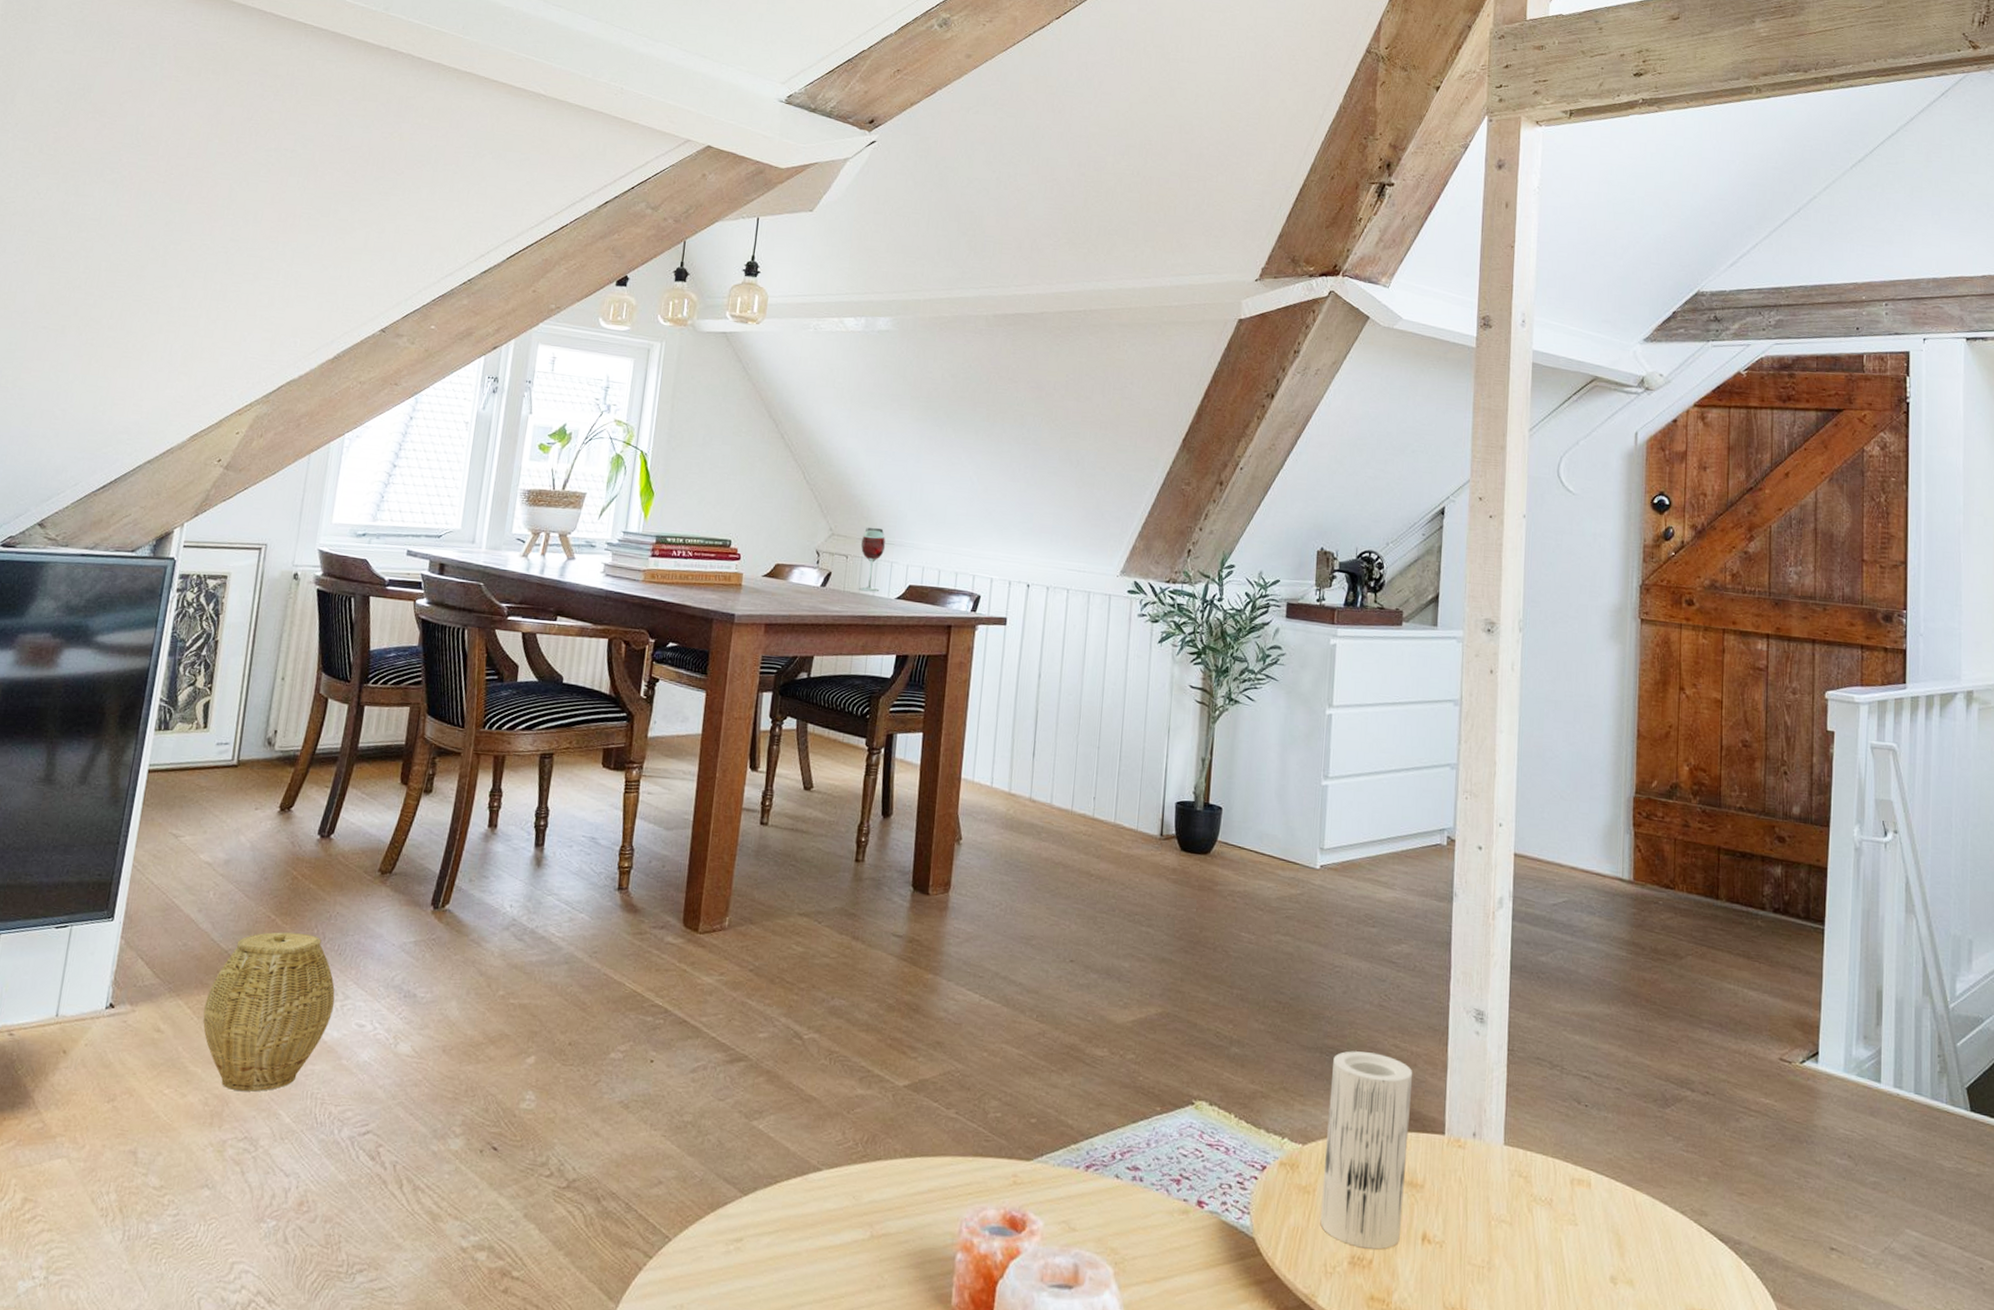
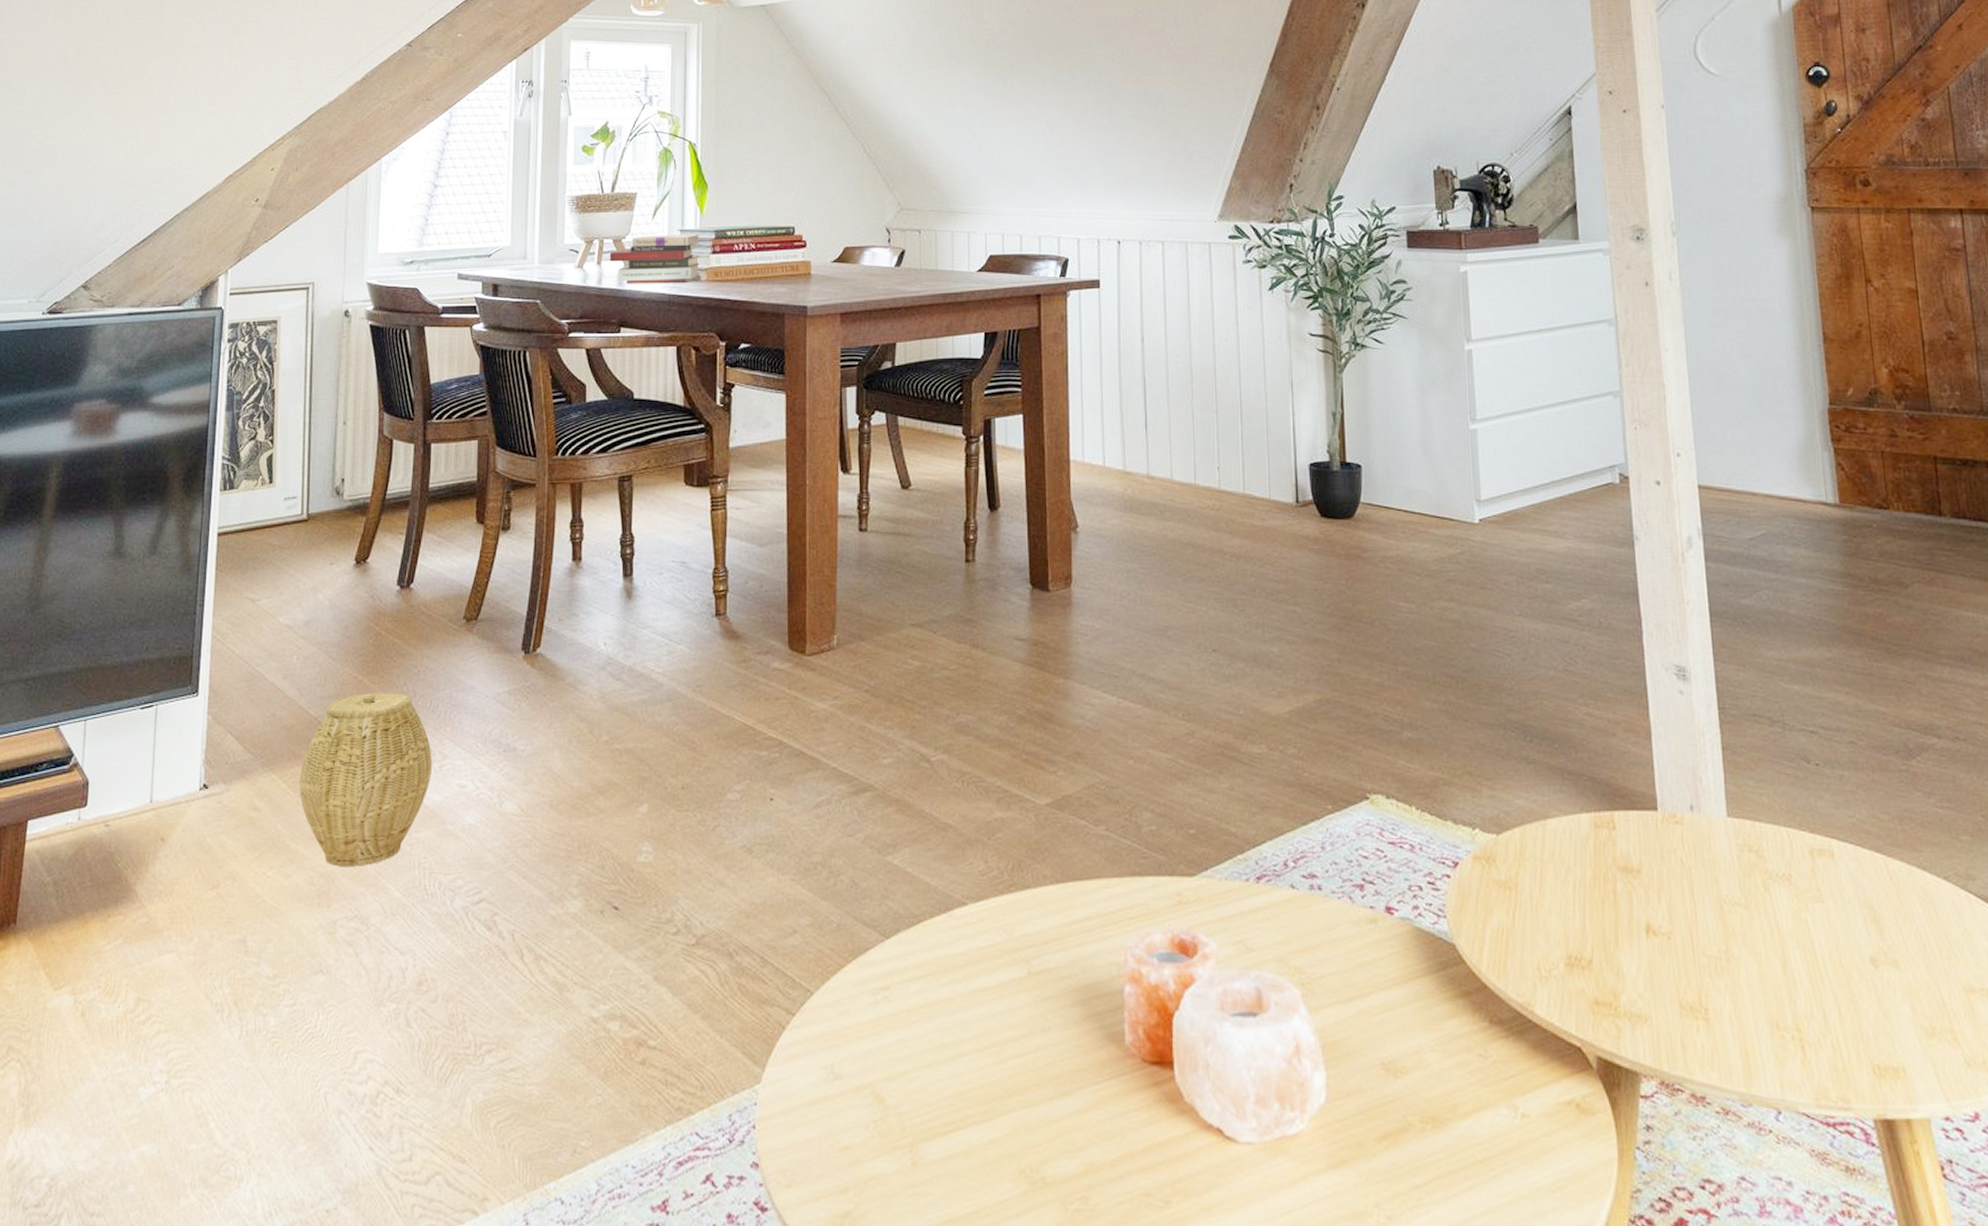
books: none [553,533,641,582] -> present [609,235,701,284]
wineglass: present [859,528,886,592] -> none [933,198,960,267]
candle: present [1320,1051,1413,1250] -> none [1520,724,1621,947]

